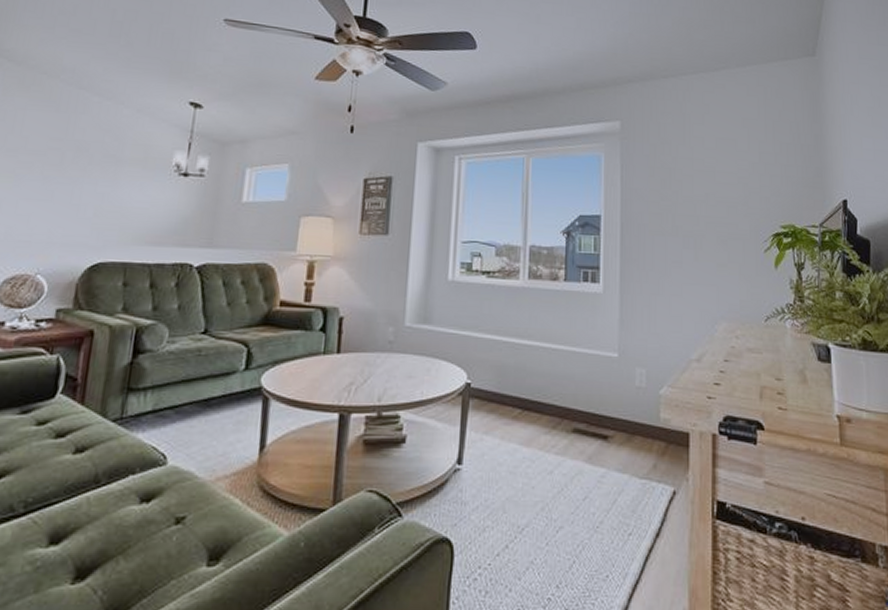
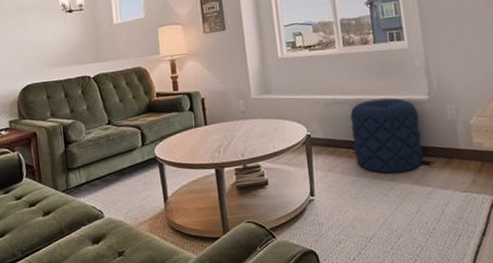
pouf: none [521,349,603,446] -> present [350,98,423,174]

